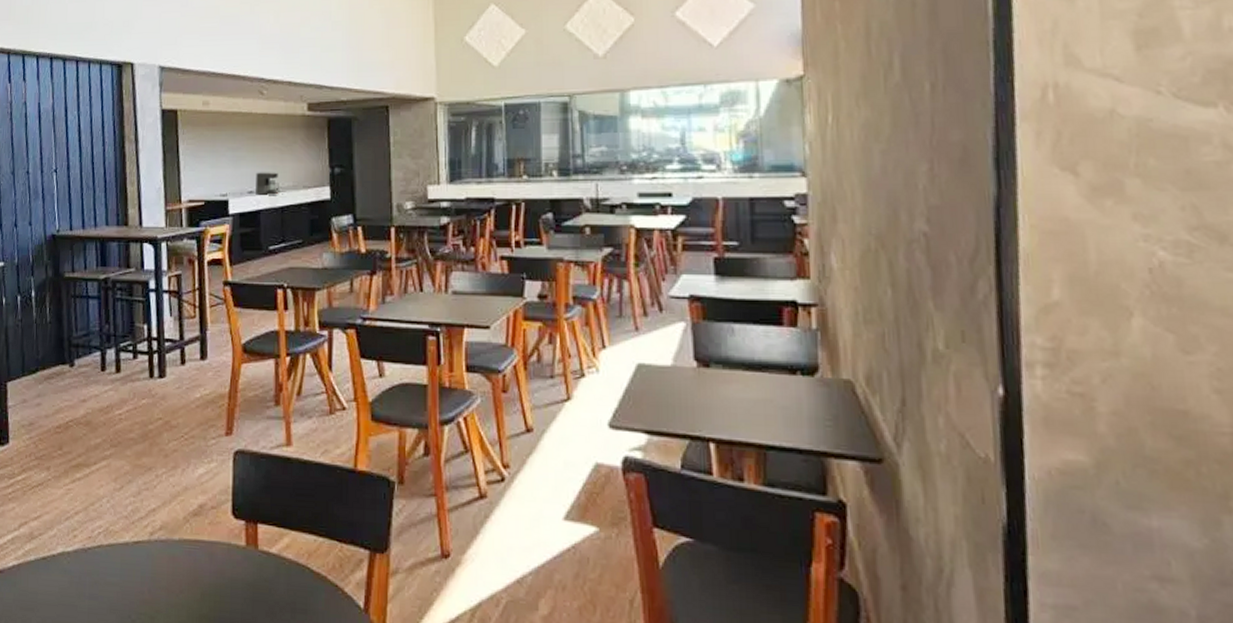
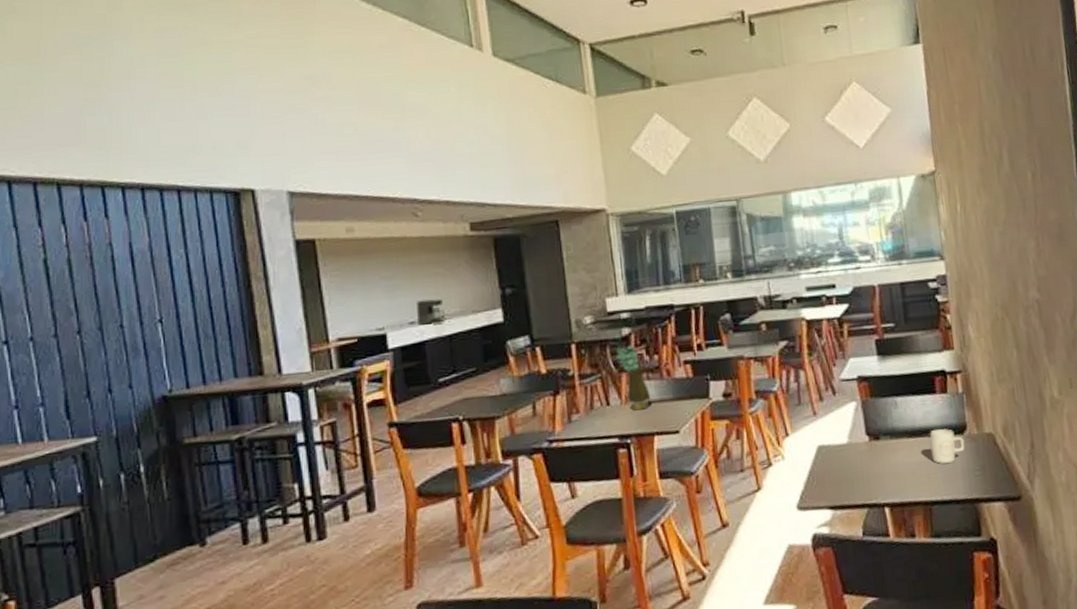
vase: none [432,232,464,300] -> present [615,343,651,411]
mug: none [771,366,815,407] -> present [930,429,965,464]

